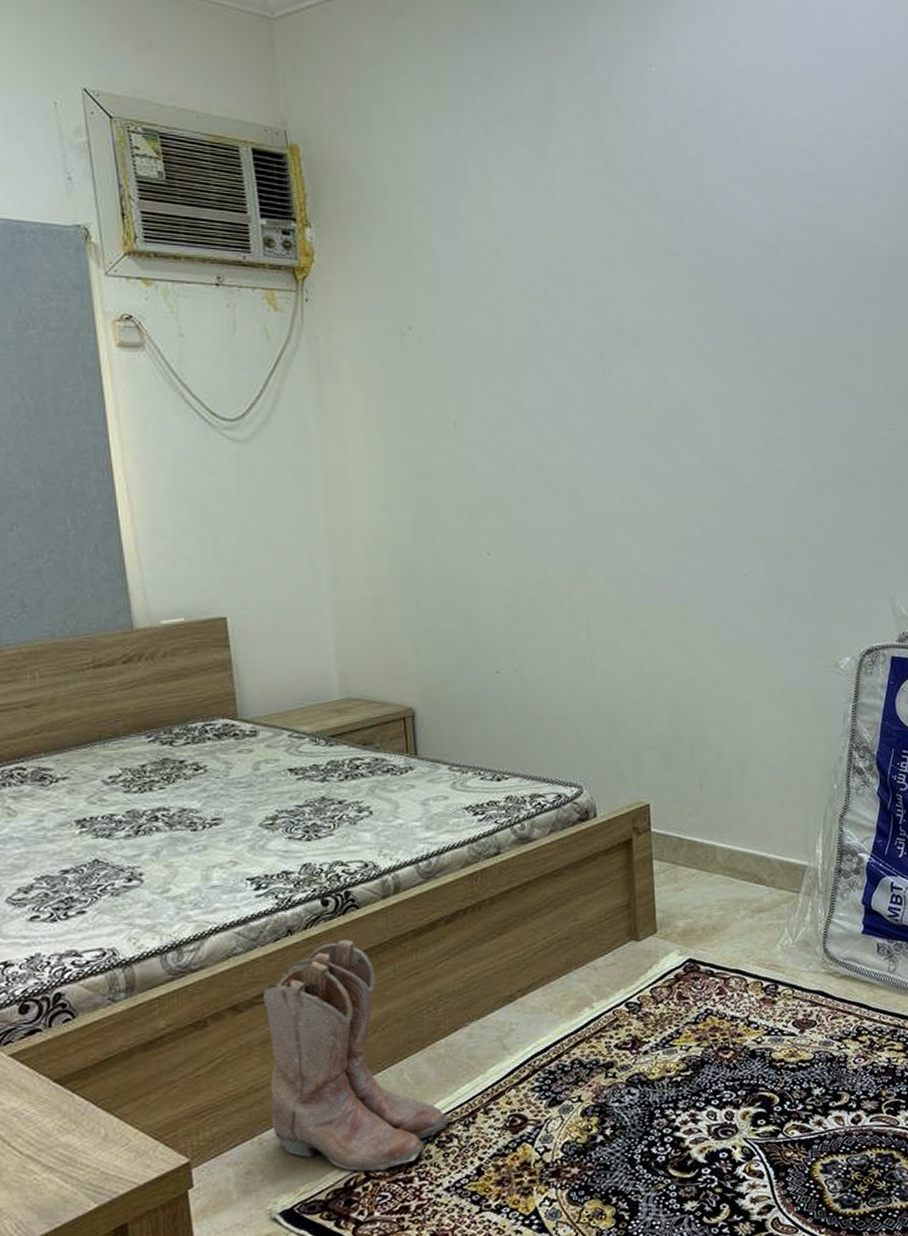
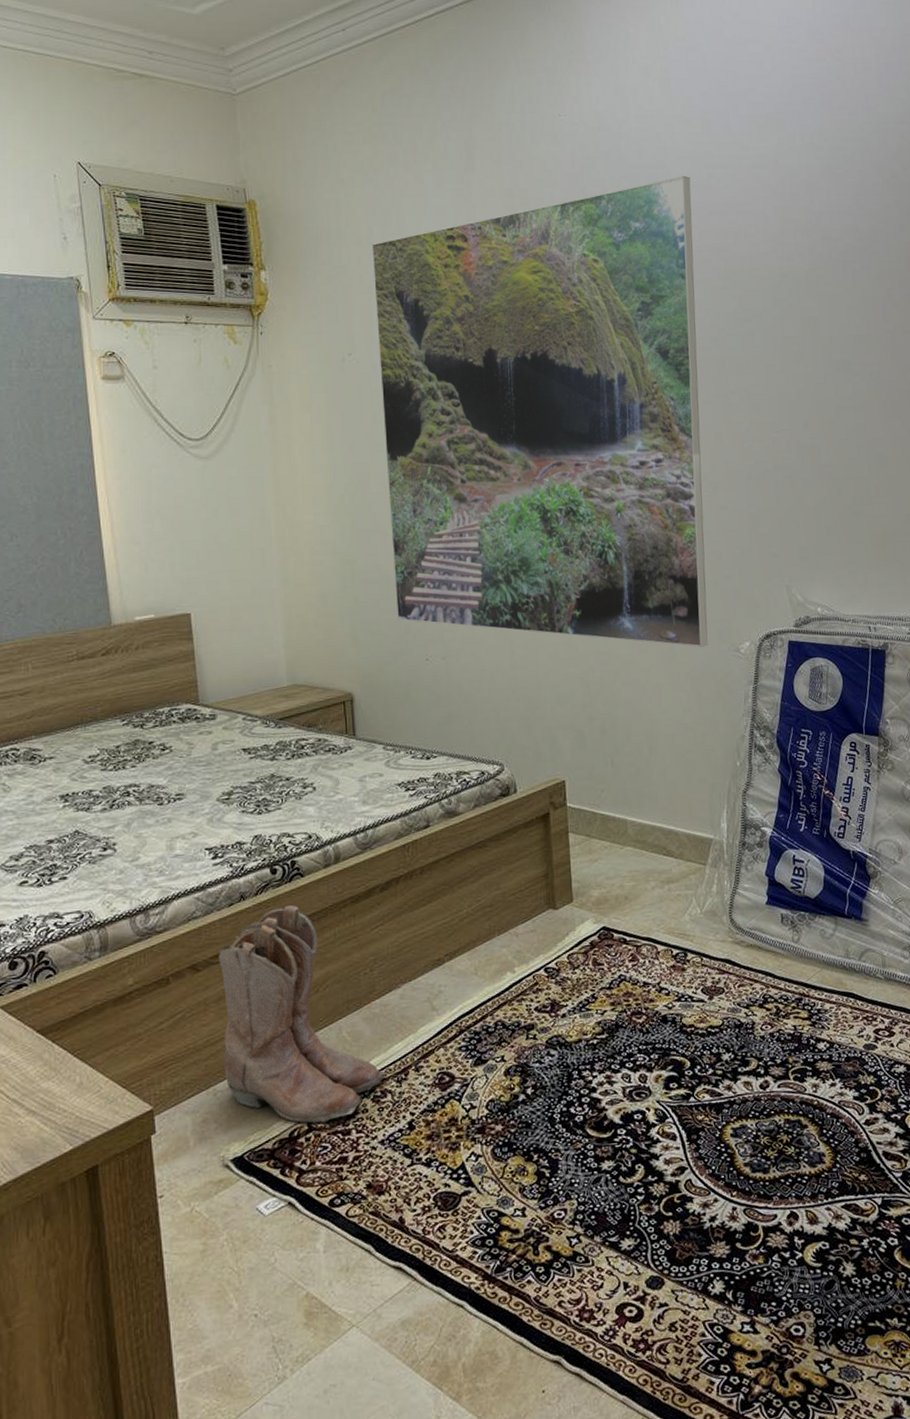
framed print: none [435,141,806,662] -> present [371,175,708,647]

